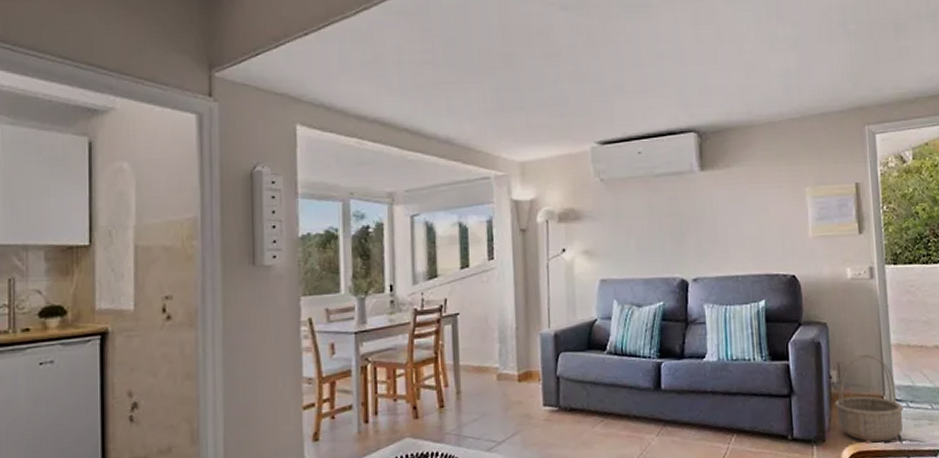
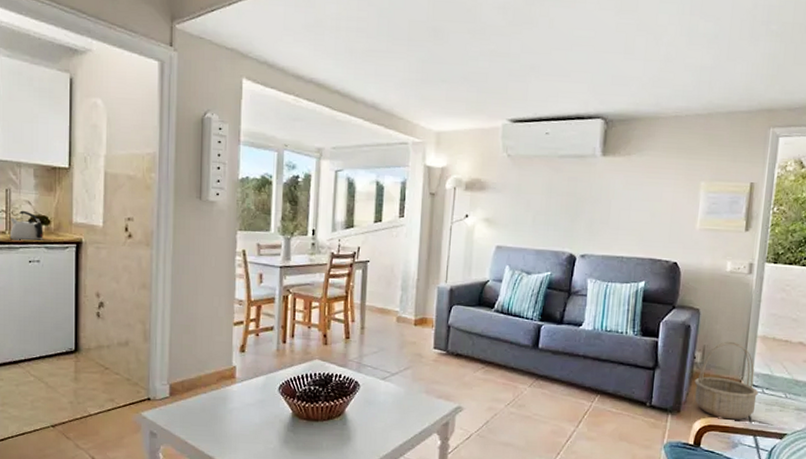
kettle: none [13,302,58,341] -> present [9,210,43,242]

